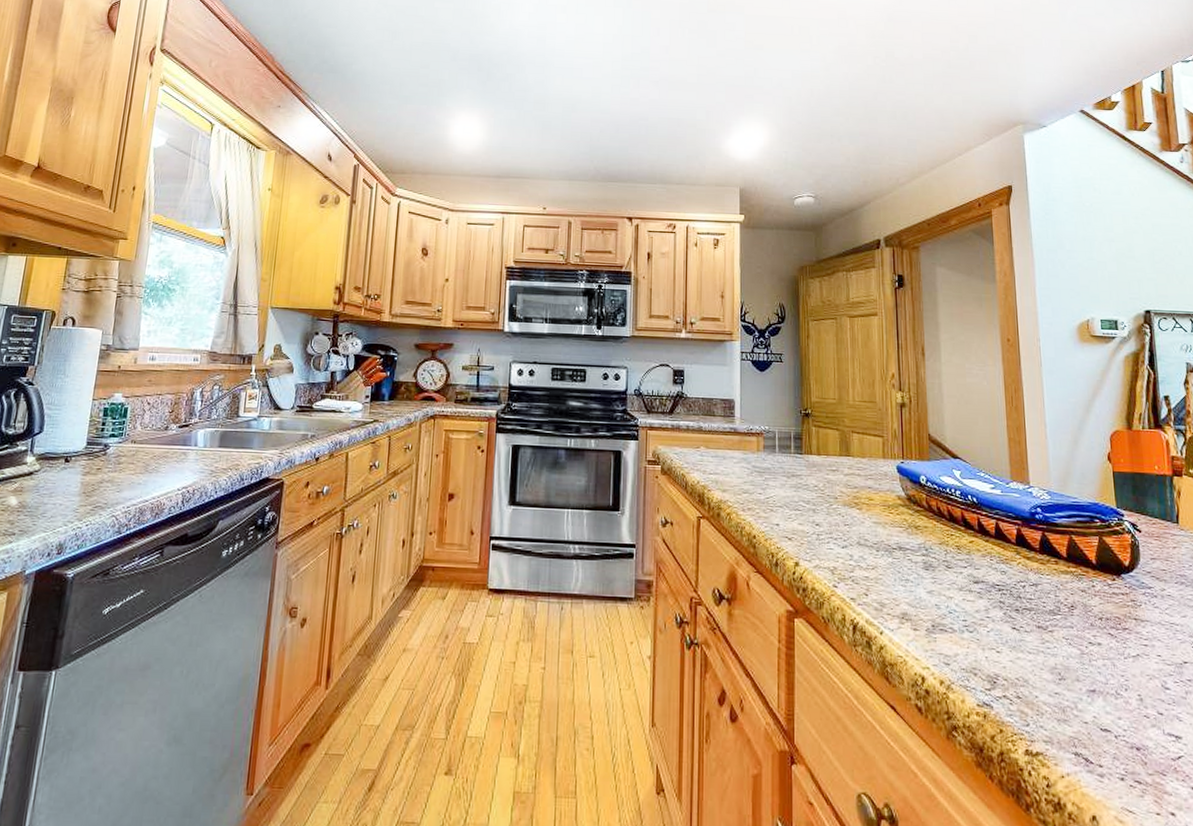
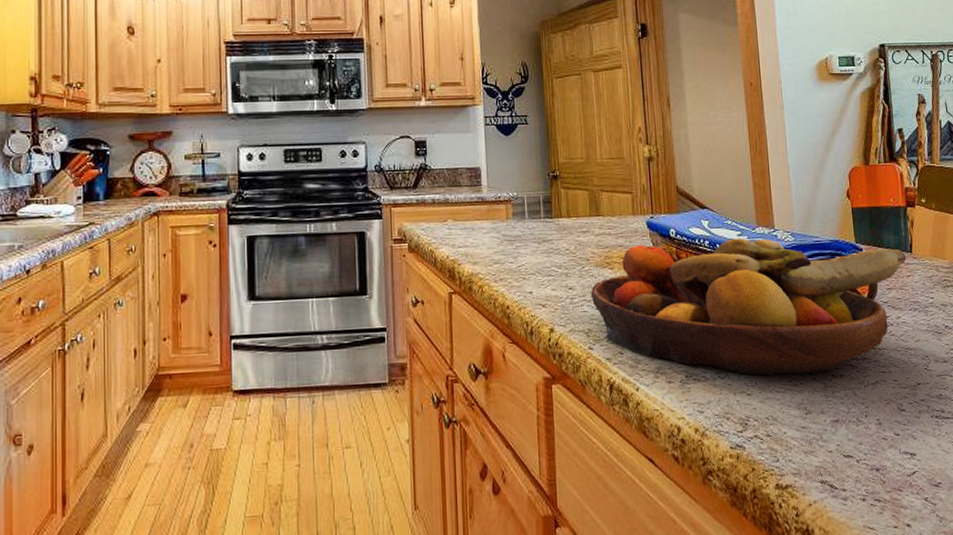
fruit bowl: none [837,489,1173,638] -> present [590,238,907,376]

